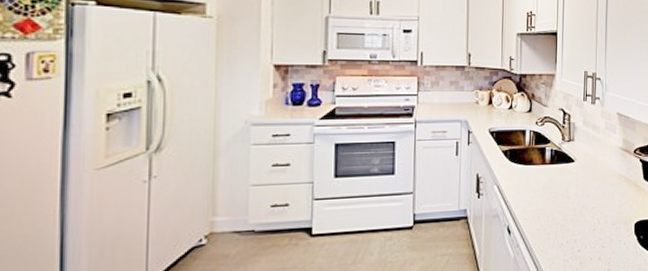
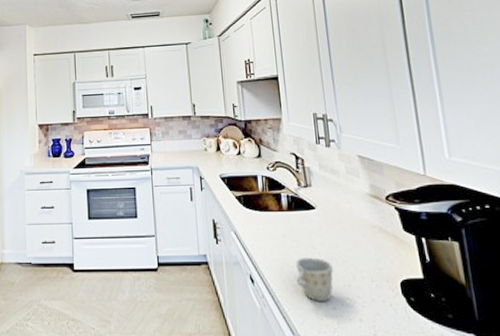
mug: none [550,206,582,246] -> present [296,257,333,302]

